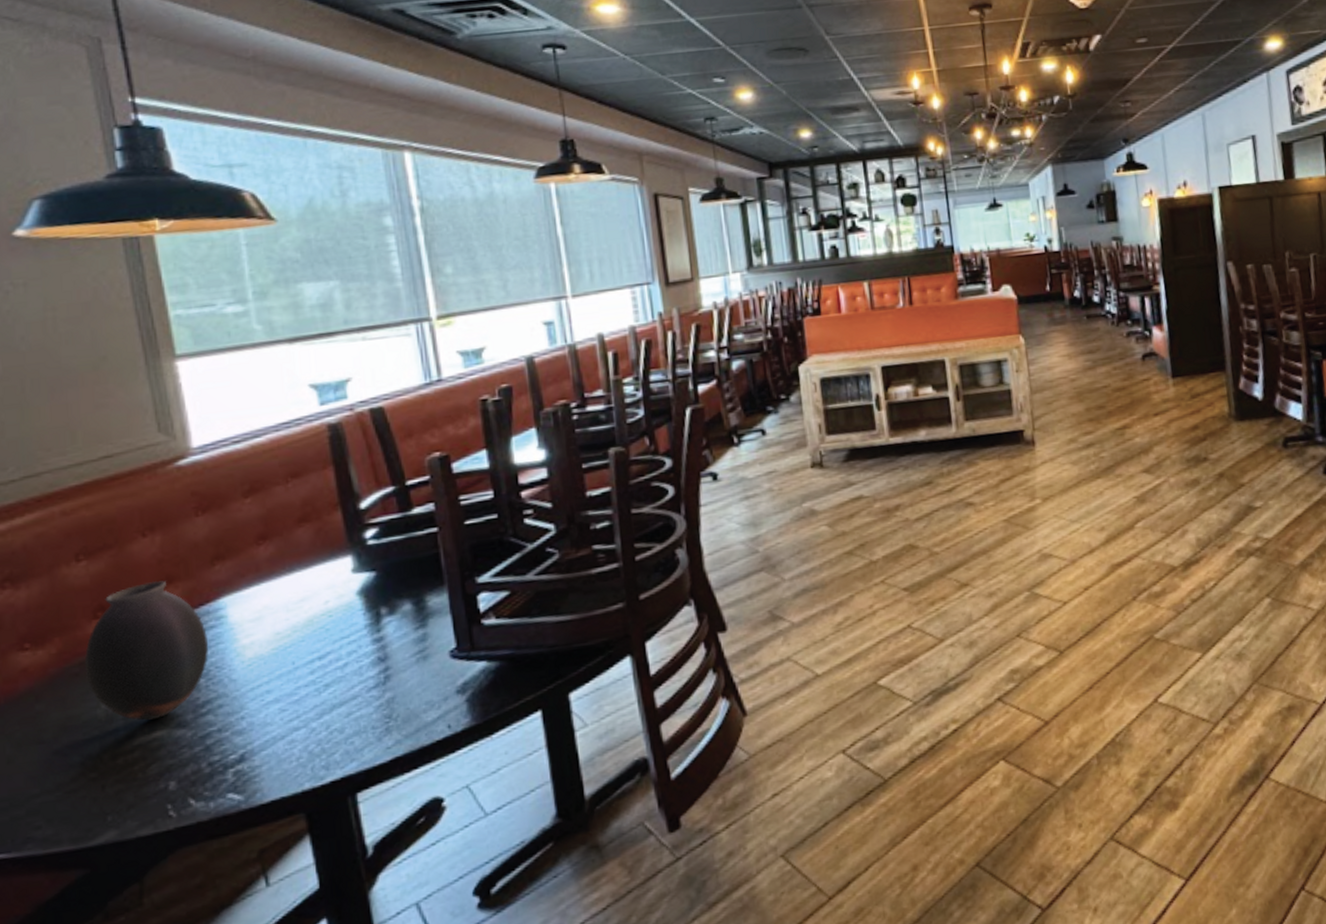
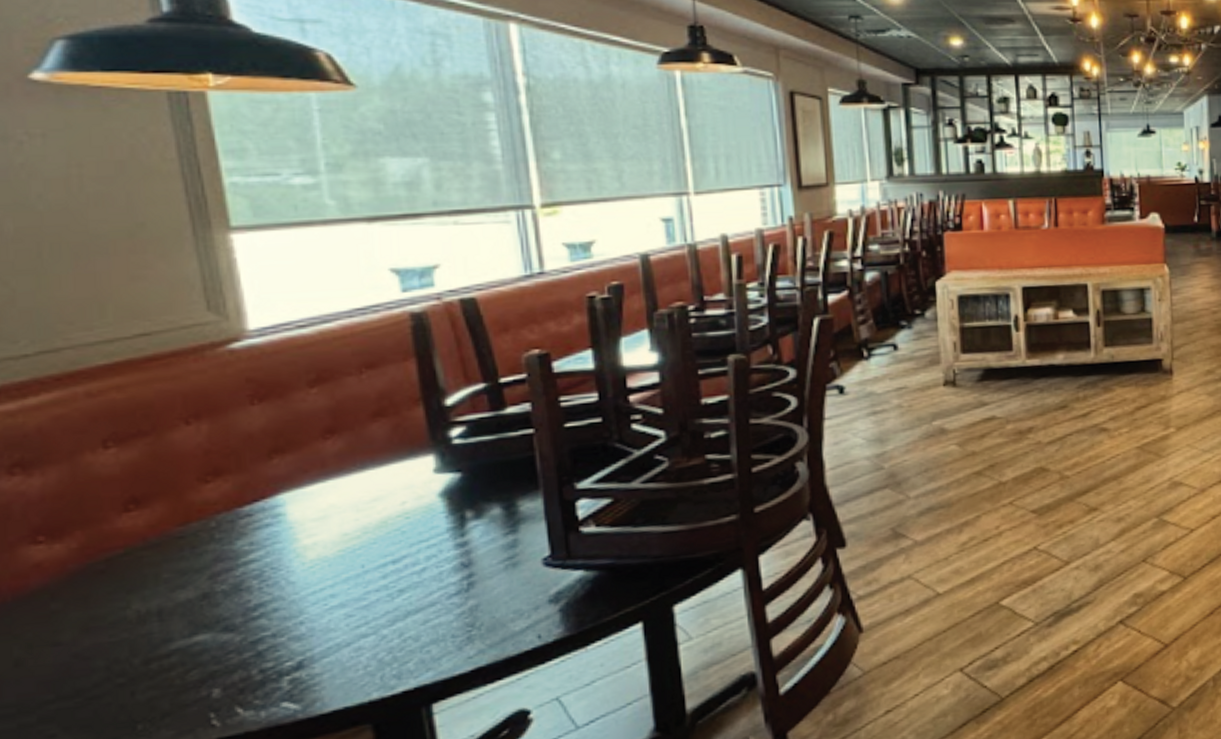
vase: present [84,580,209,721] -> none [112,472,263,624]

